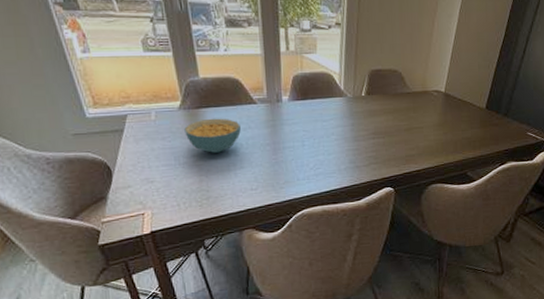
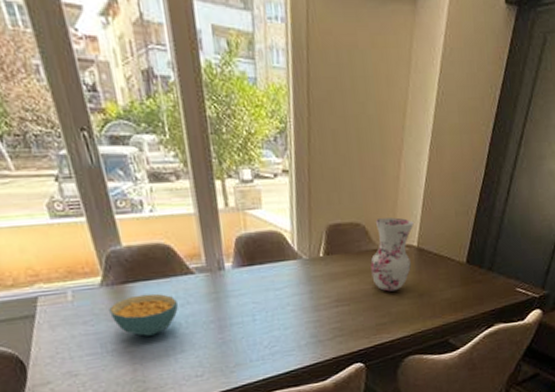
vase: none [404,67,443,129] -> present [370,217,414,292]

